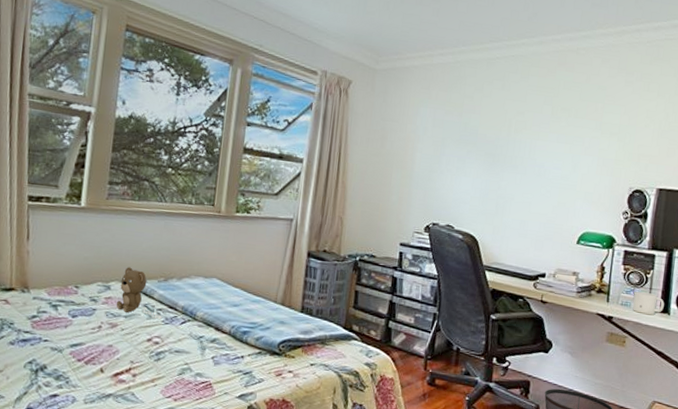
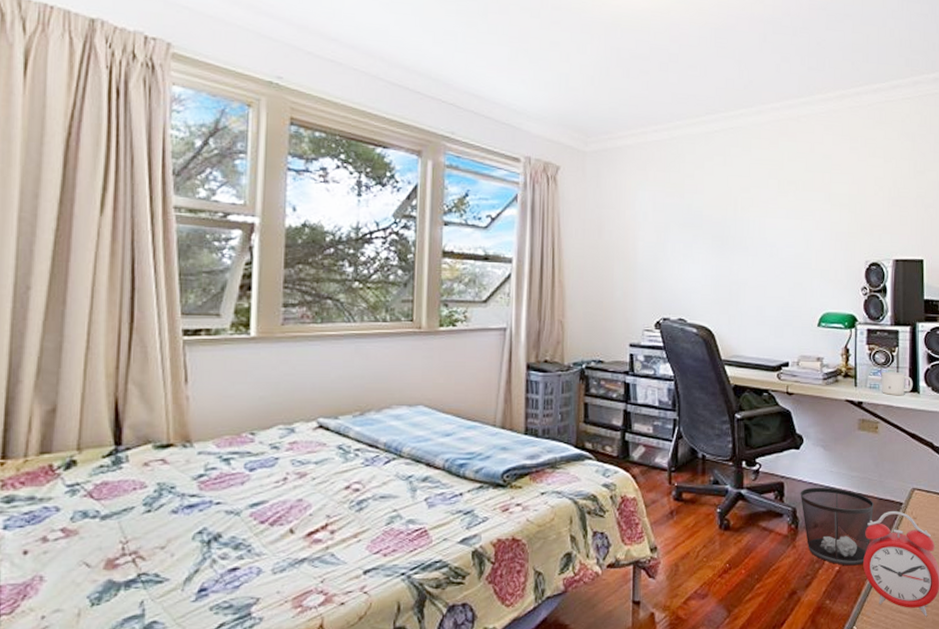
teddy bear: present [116,267,162,320] -> none [303,403,361,462]

